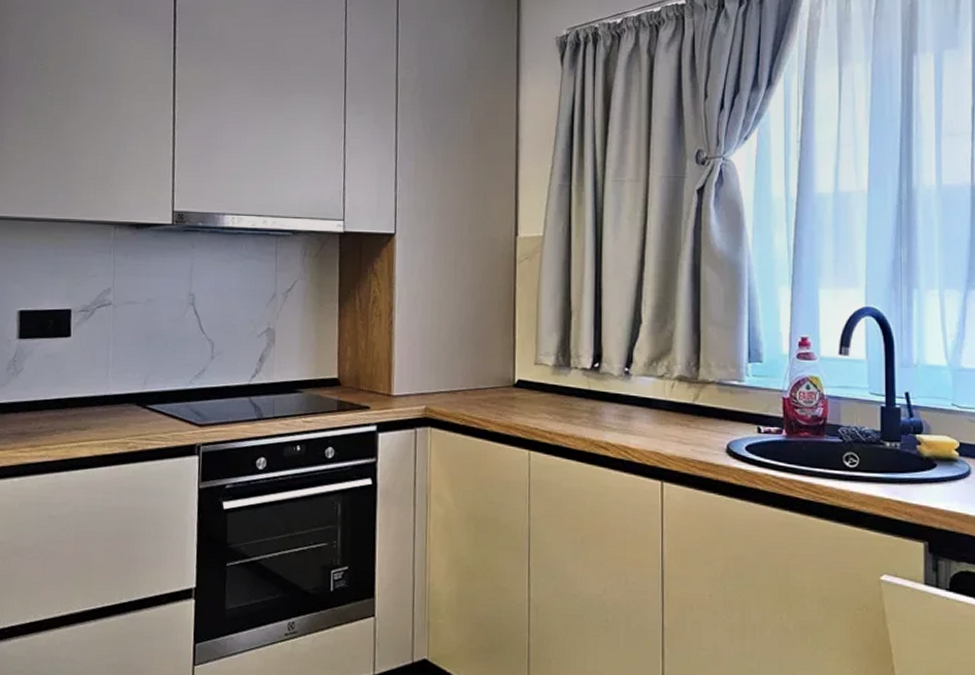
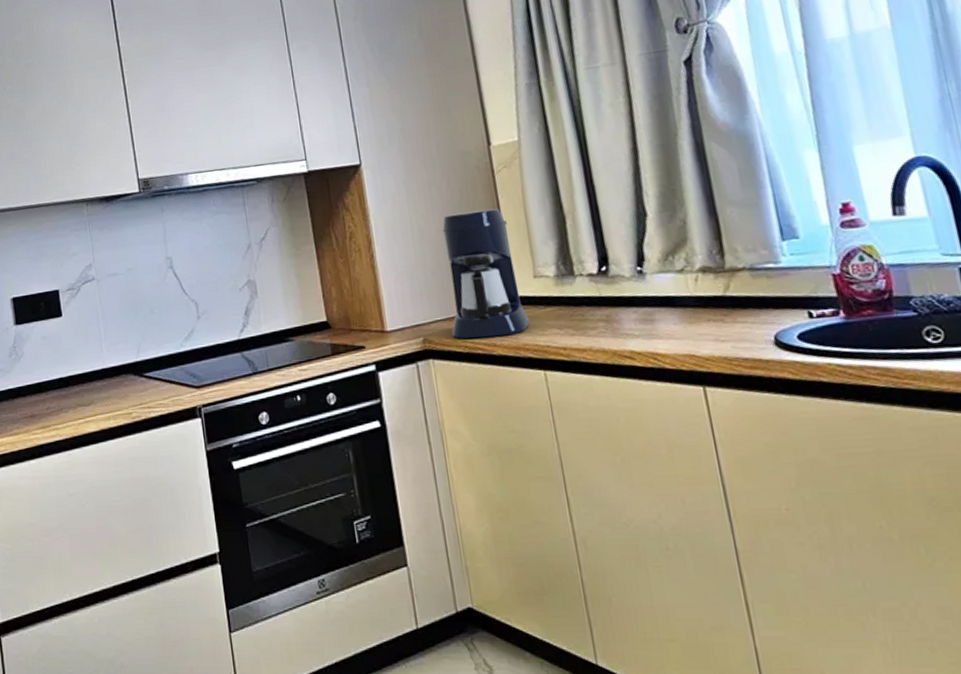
coffee maker: none [452,294,524,414] -> present [442,208,529,339]

